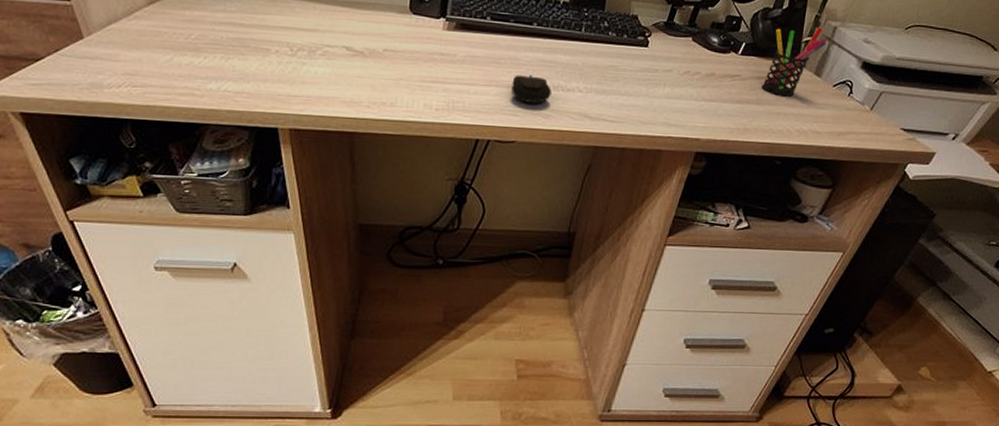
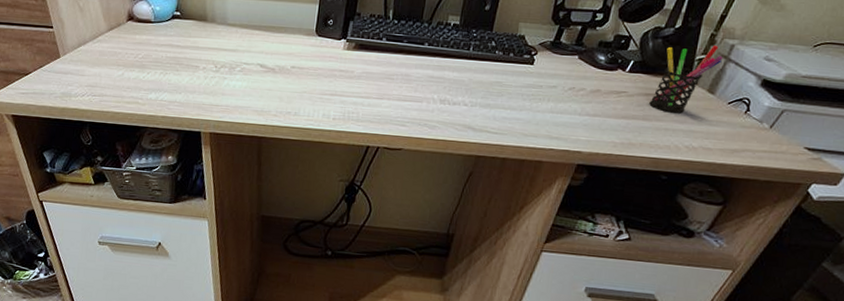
computer mouse: present [511,74,551,104] -> none [401,89,438,116]

